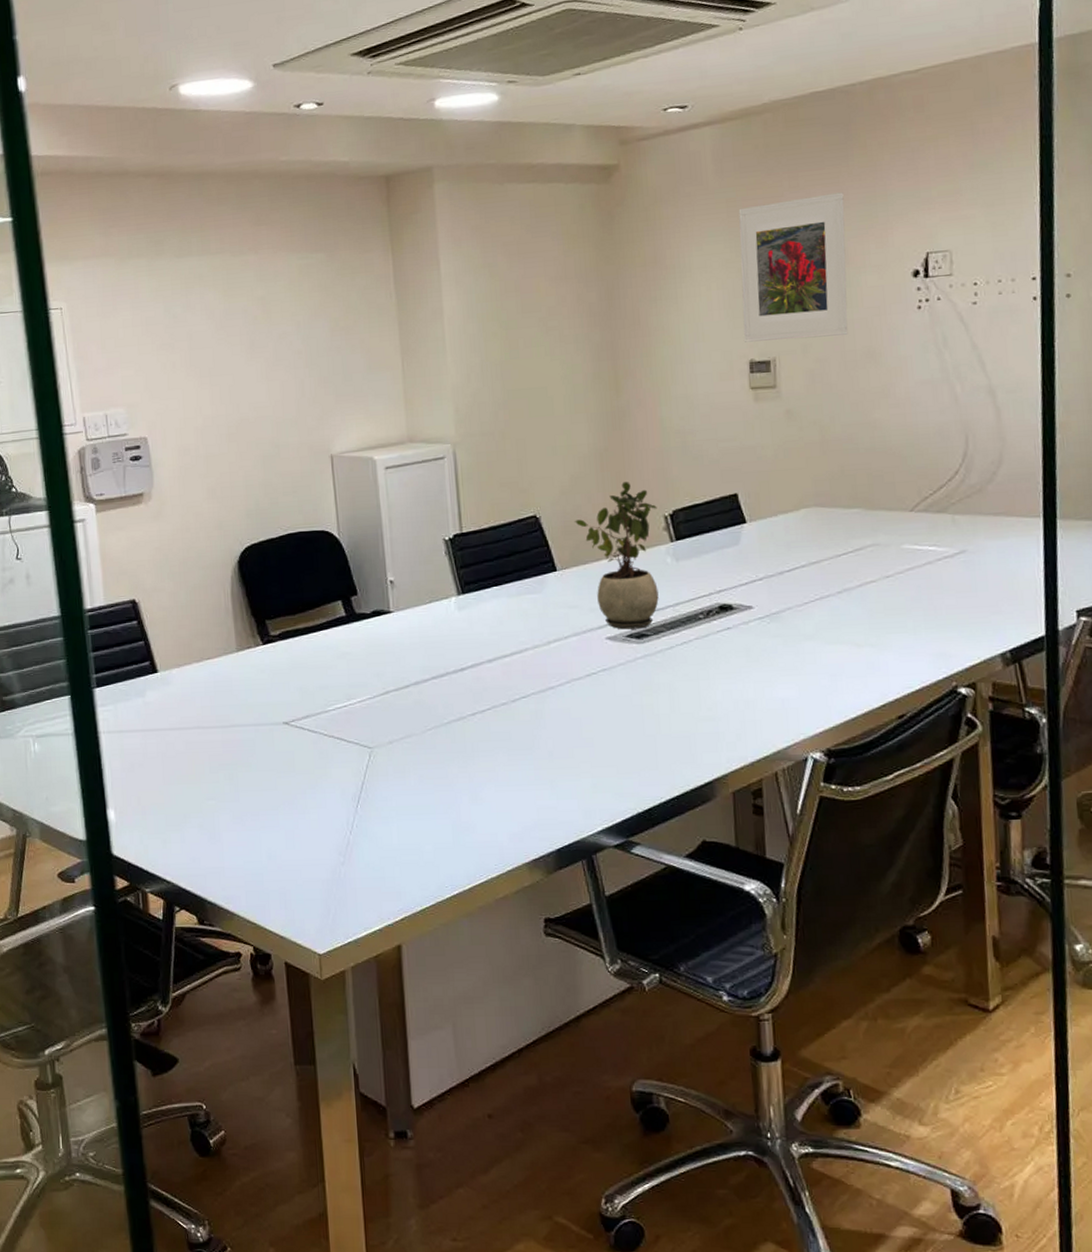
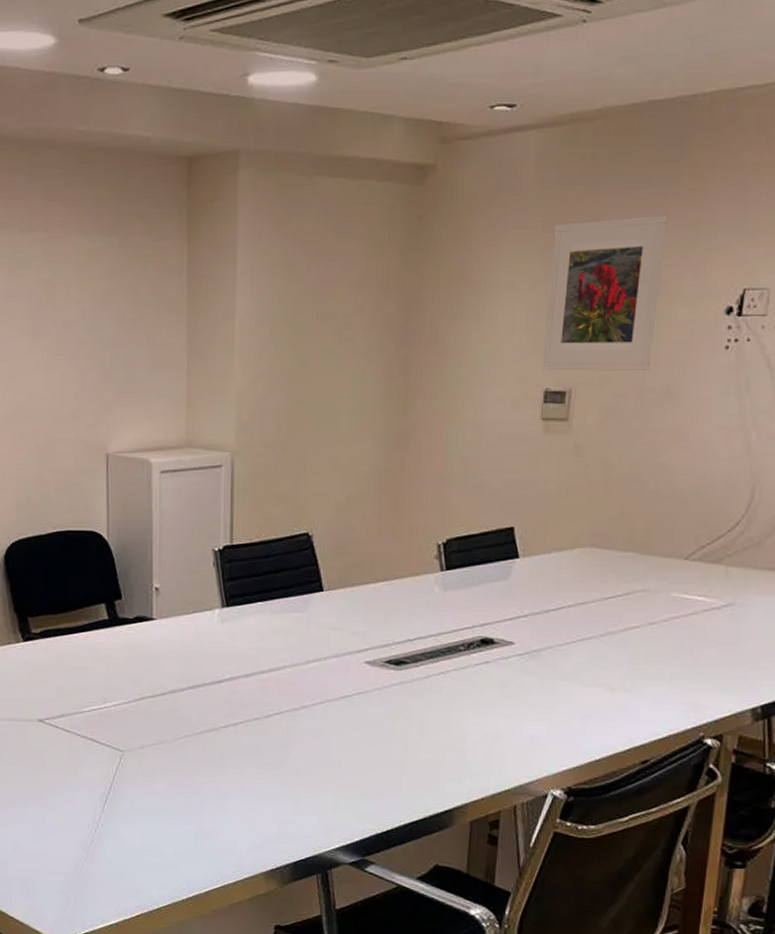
potted plant: present [574,482,659,630] -> none [346,506,431,656]

